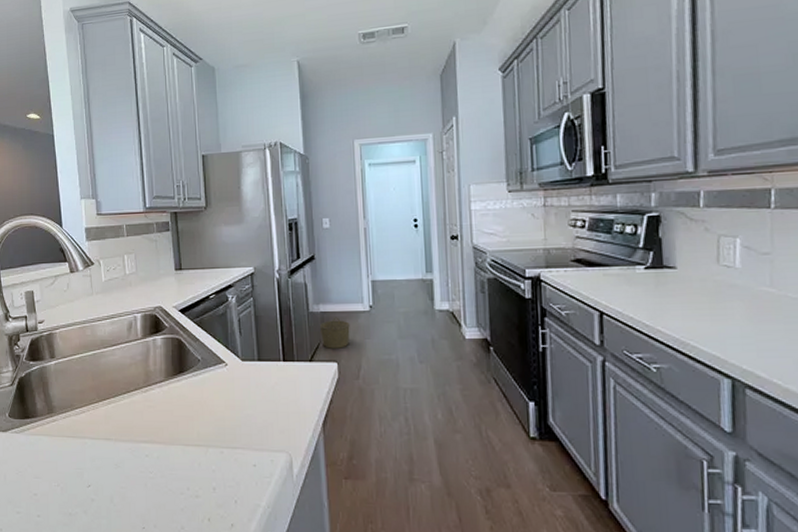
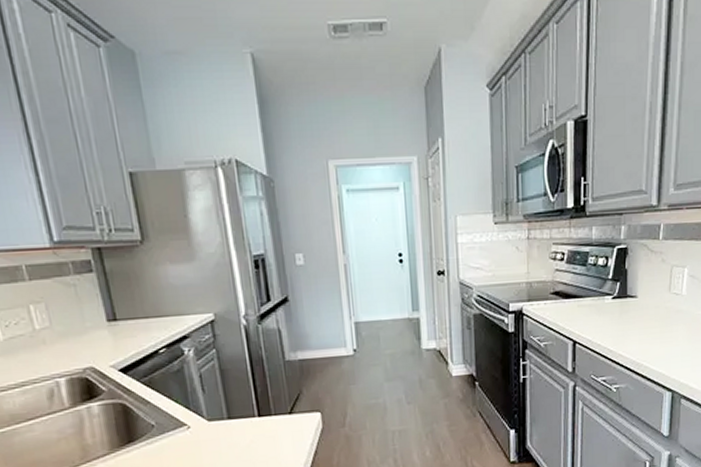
basket: present [320,317,350,349] -> none [299,364,334,399]

